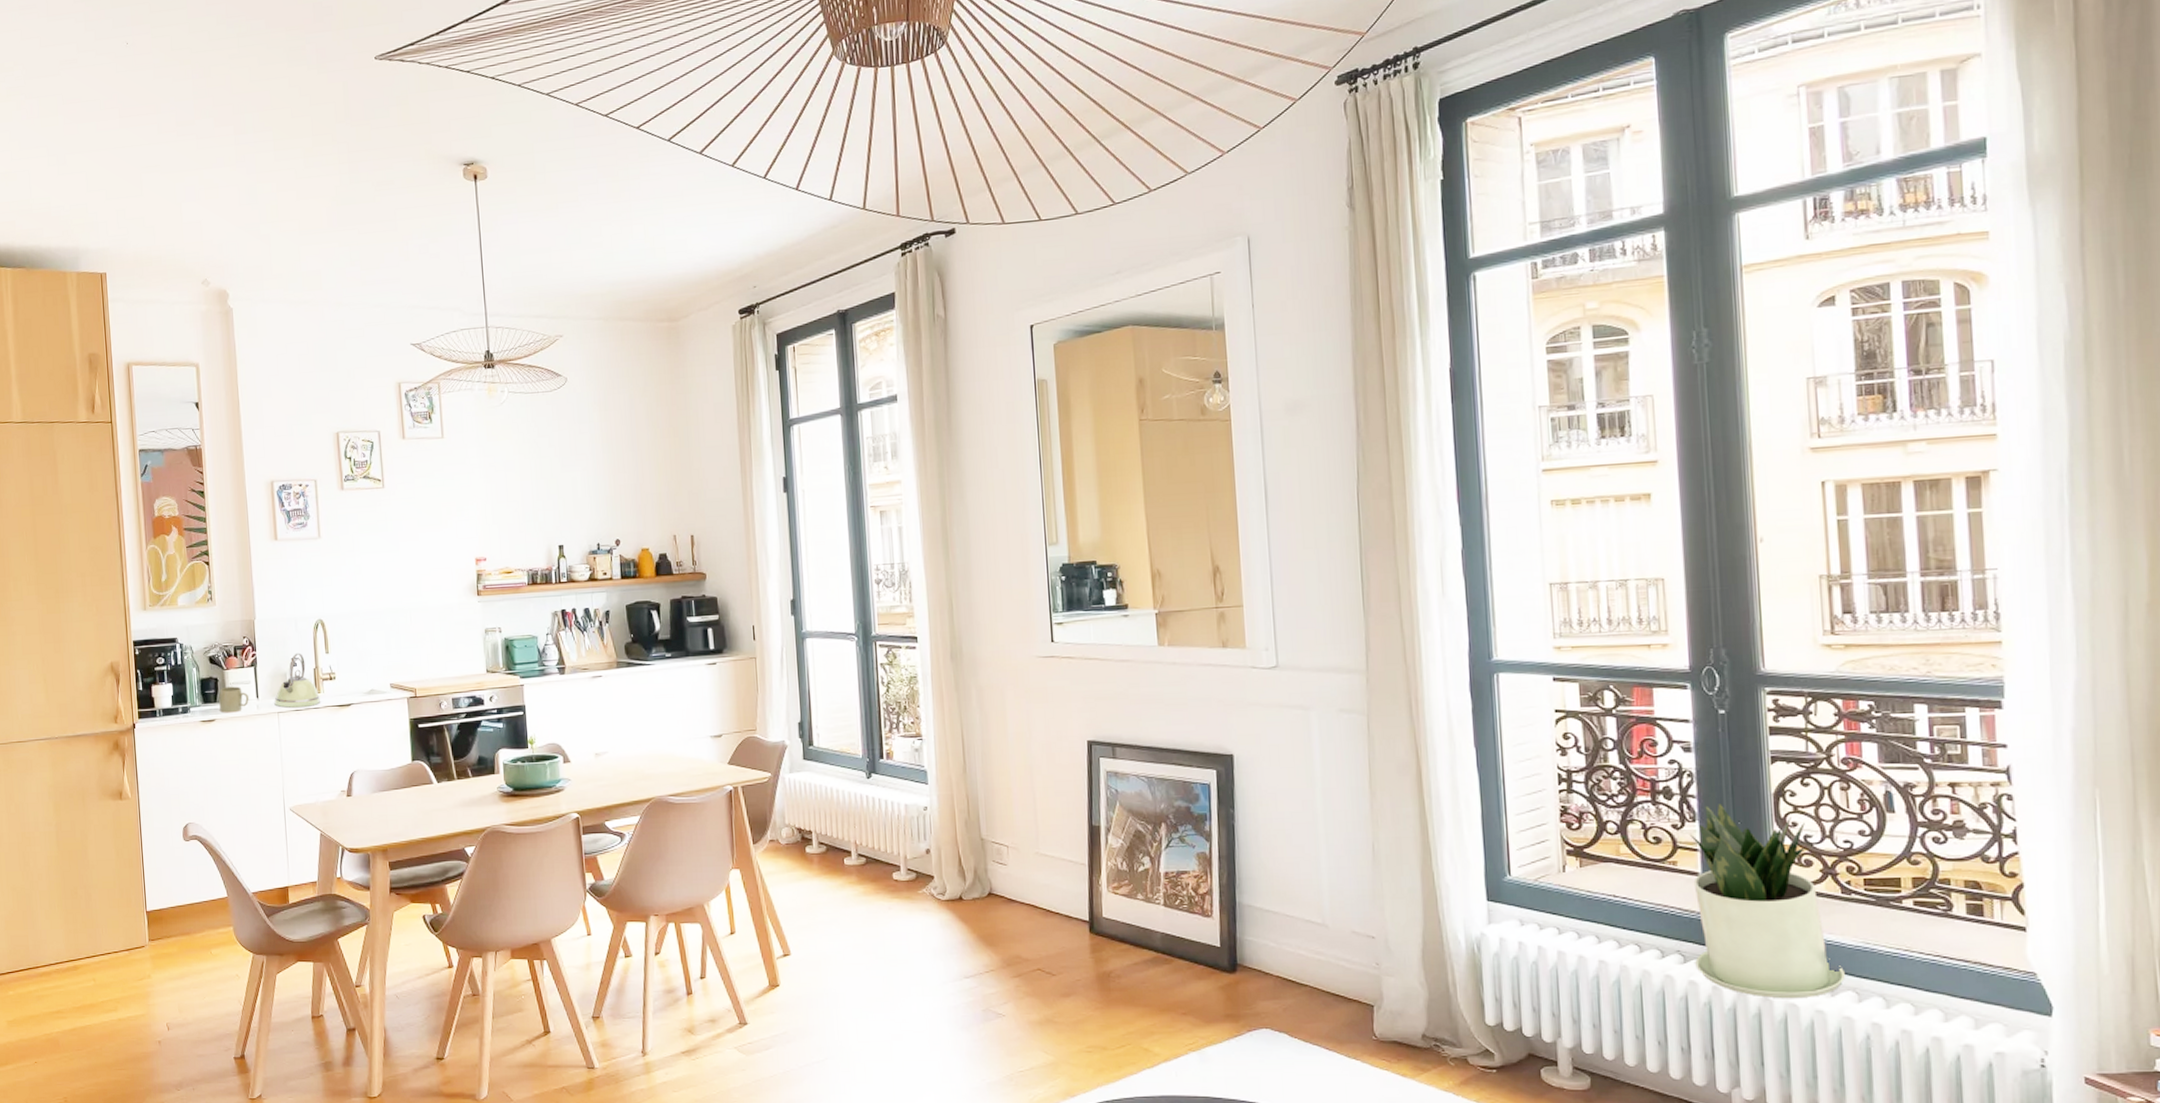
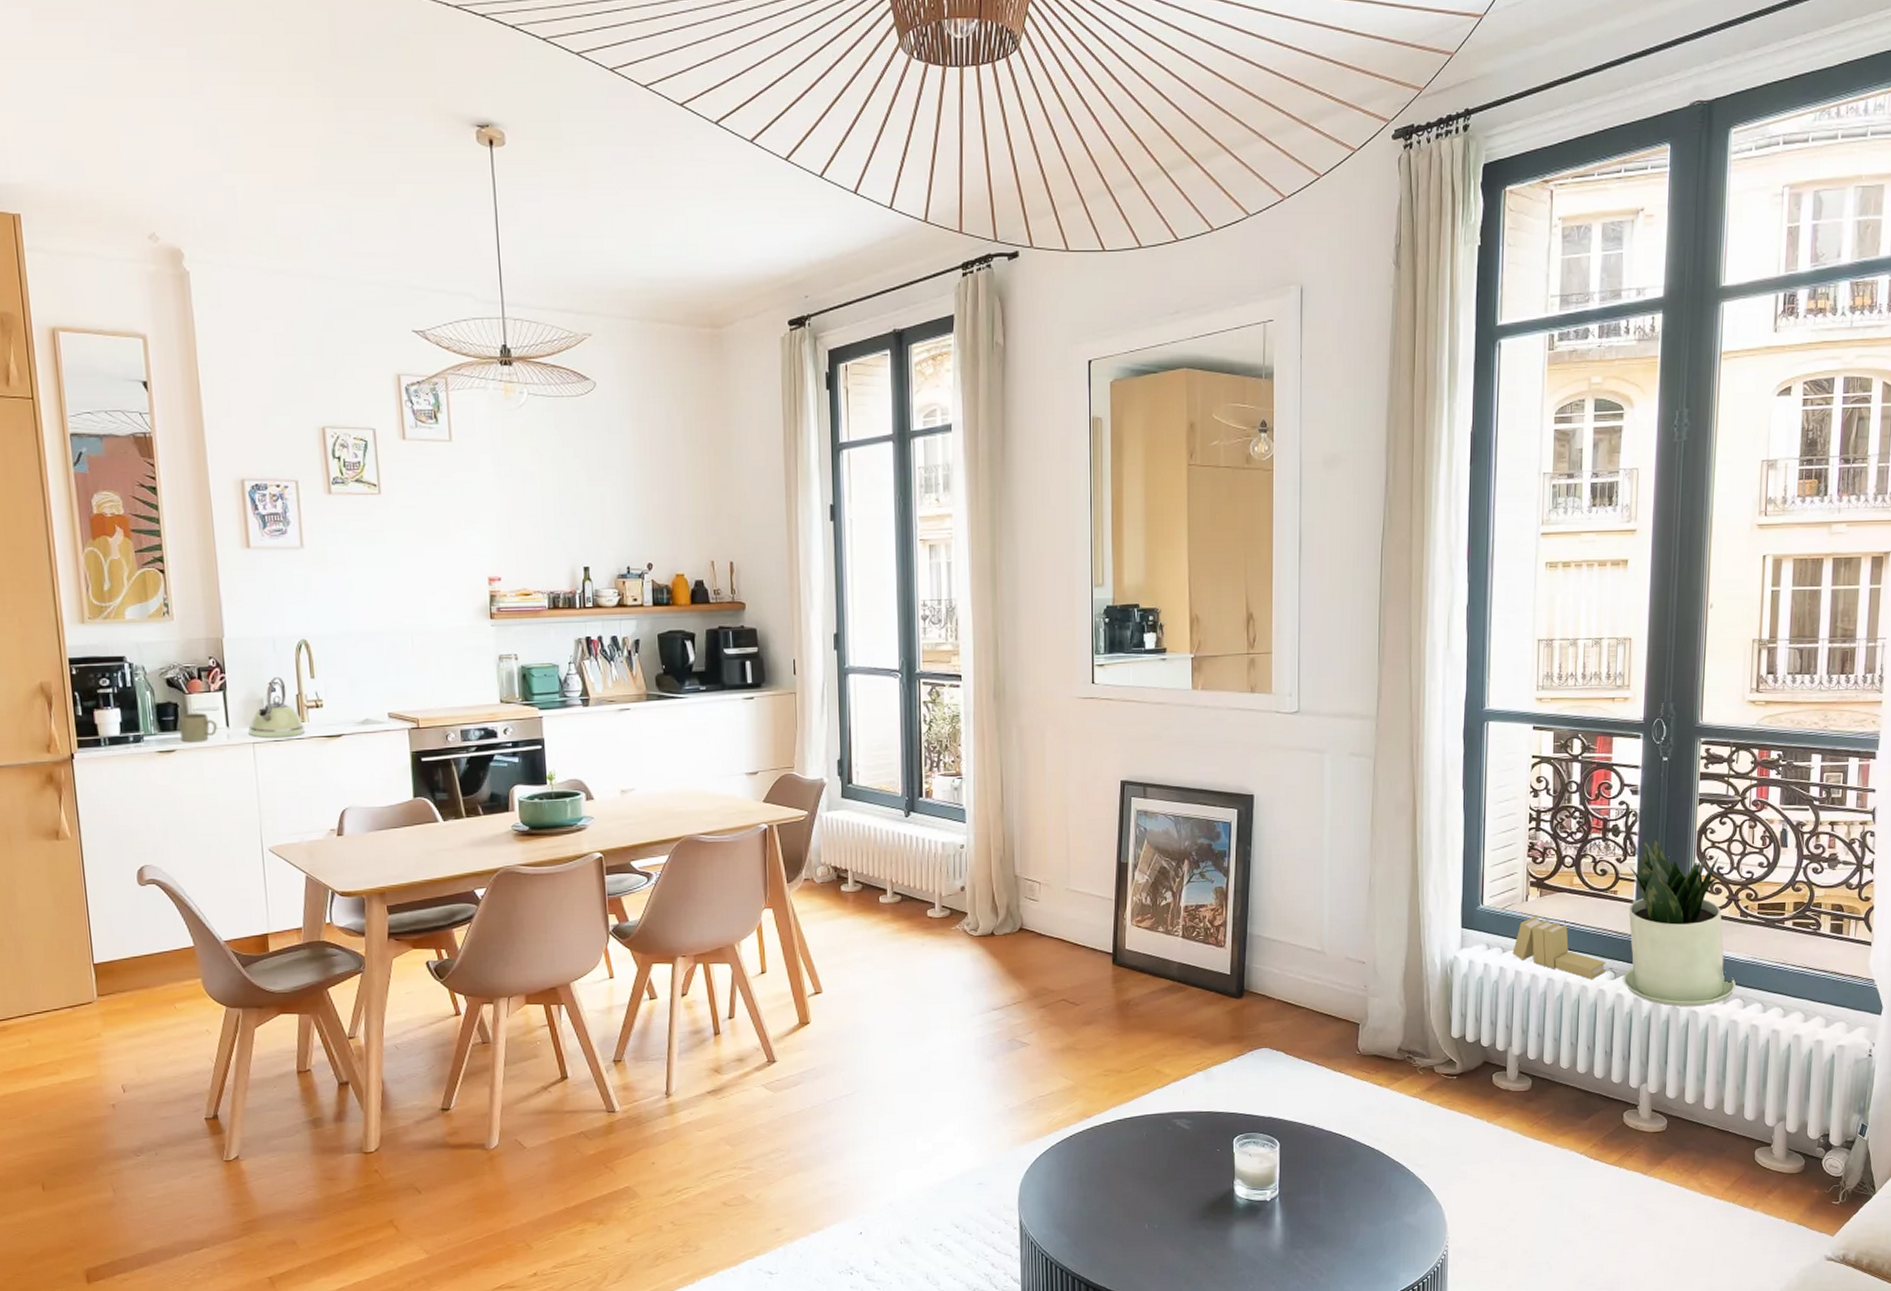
books: none [1552,888,1674,963] -> present [1512,915,1607,979]

